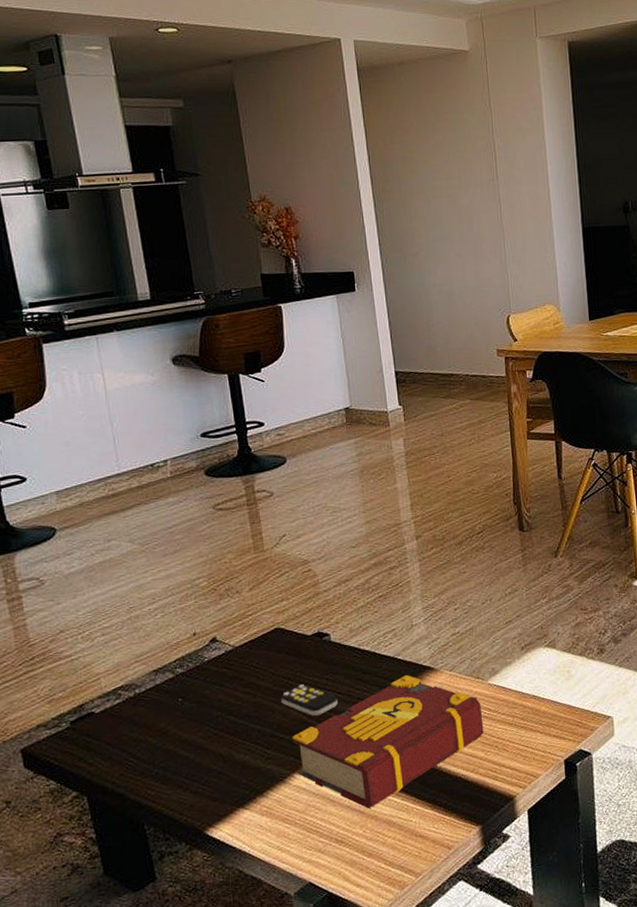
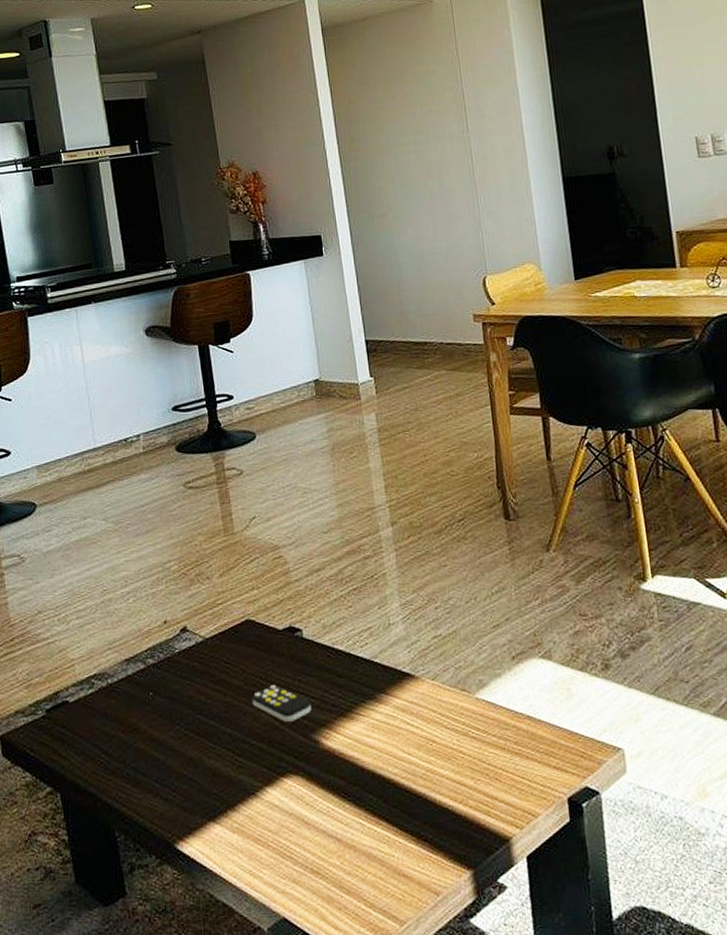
book: present [292,675,484,809] -> none [264,682,473,837]

